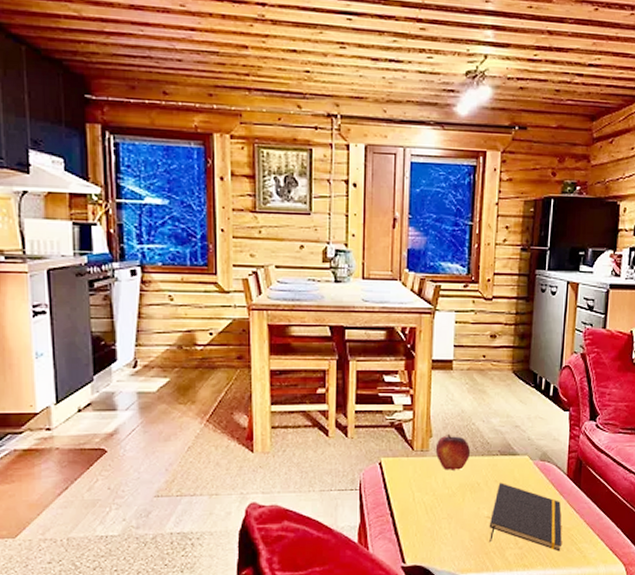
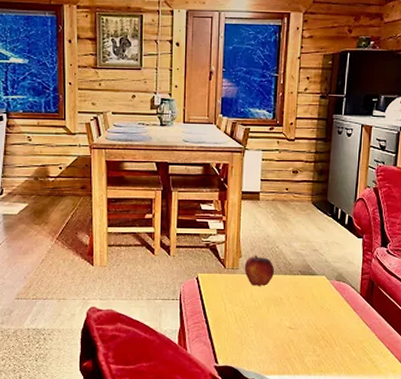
notepad: present [489,482,562,552] -> none [290,298,355,360]

